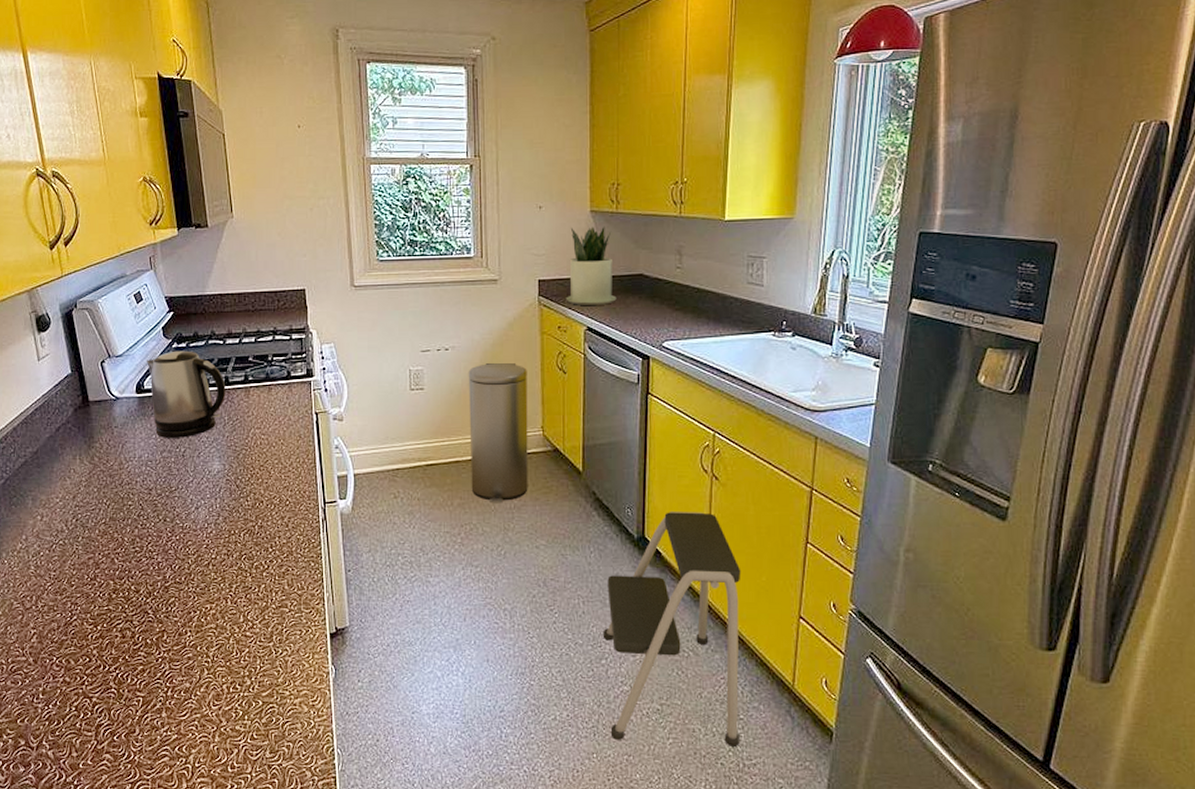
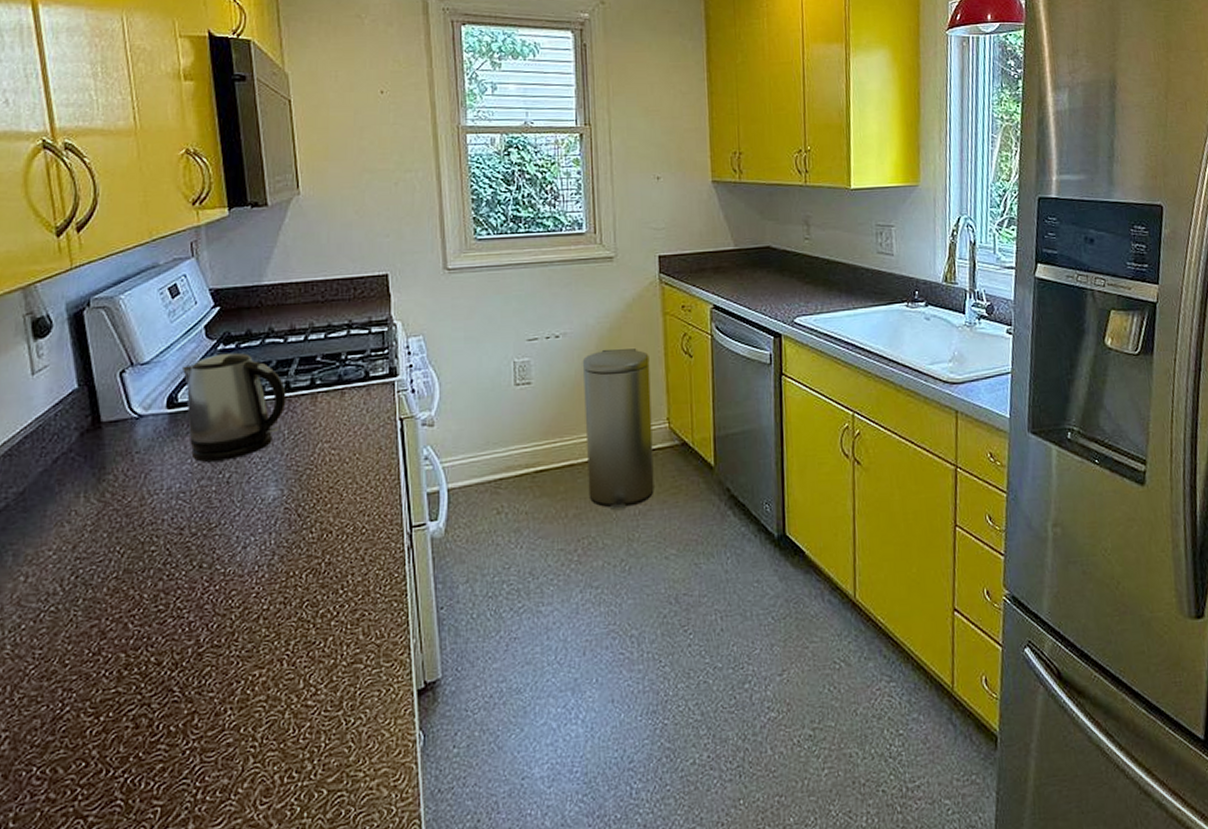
planter: present [565,226,617,306] -> none [689,197,744,283]
step stool: present [602,512,741,747] -> none [744,501,901,779]

